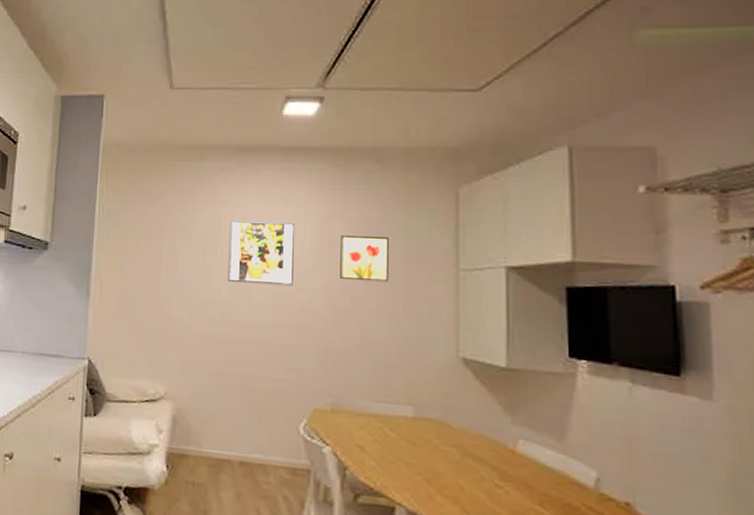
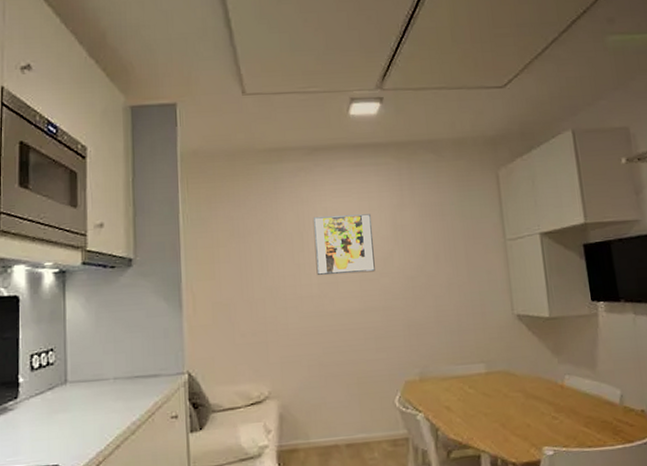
wall art: present [340,234,389,282] -> none [410,218,453,260]

